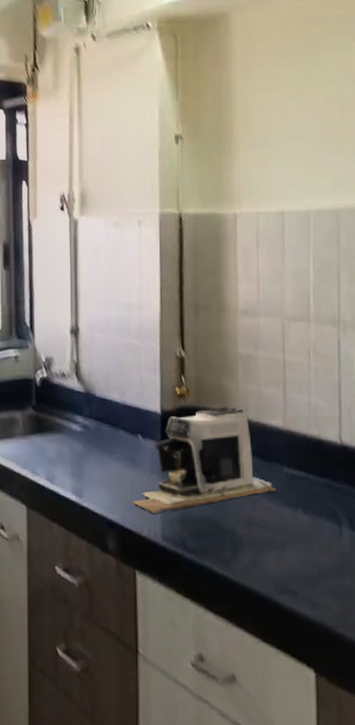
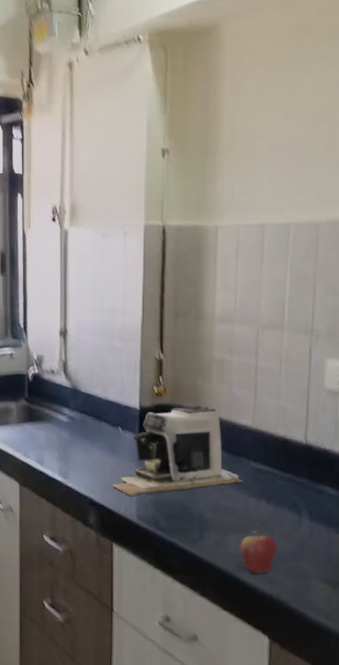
fruit: none [276,532,319,597] -> present [239,519,278,574]

